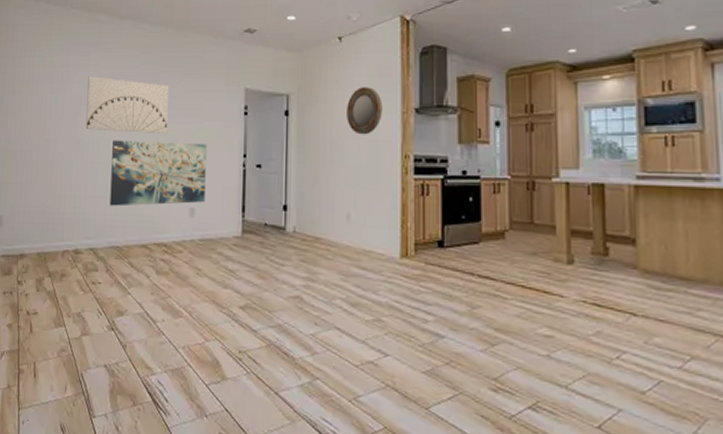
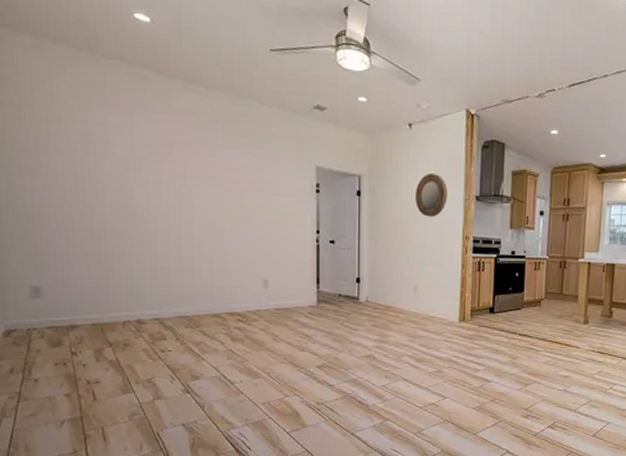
wall art: present [85,76,170,133] -> none [134,139,235,206]
wall art: present [109,140,207,206] -> none [172,210,279,278]

